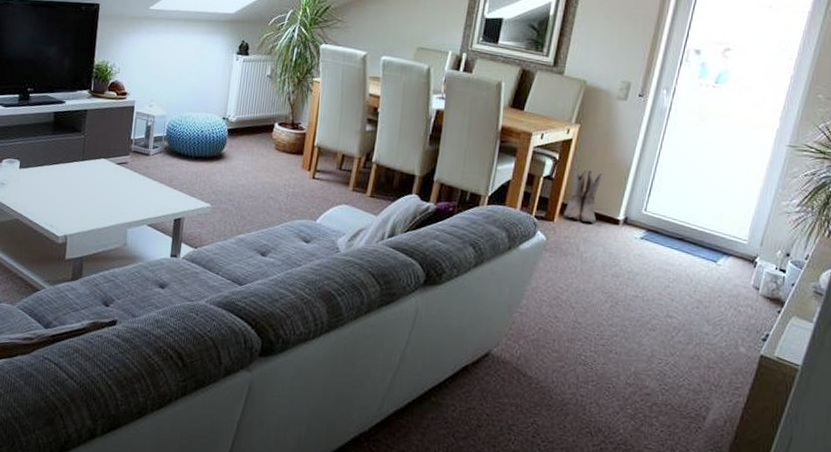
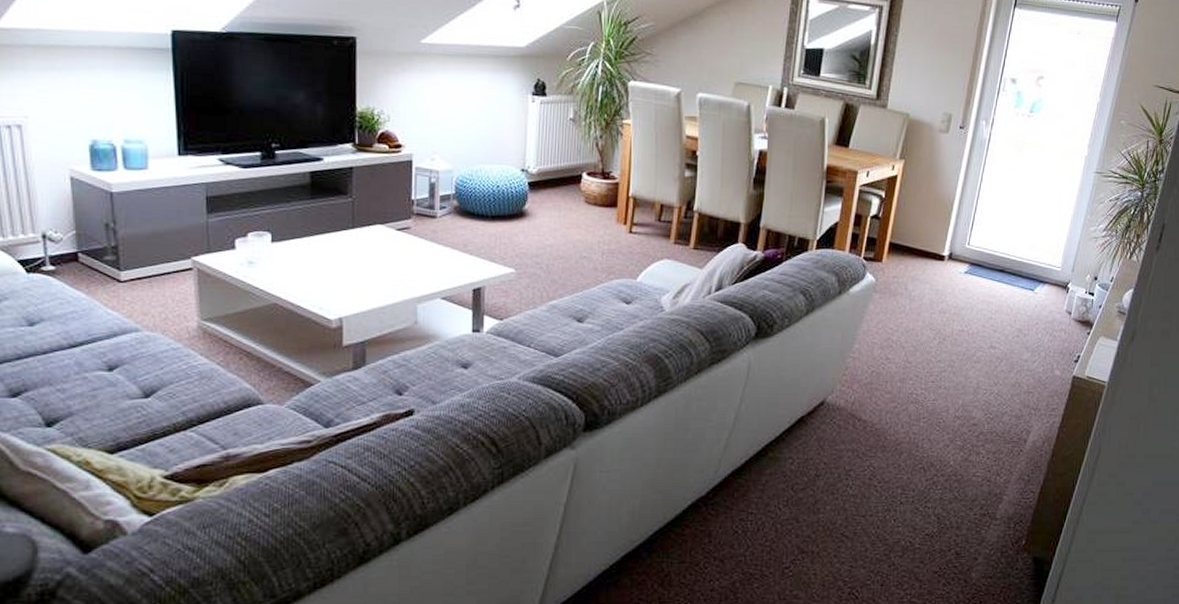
boots: present [564,167,603,224] -> none [892,204,928,261]

